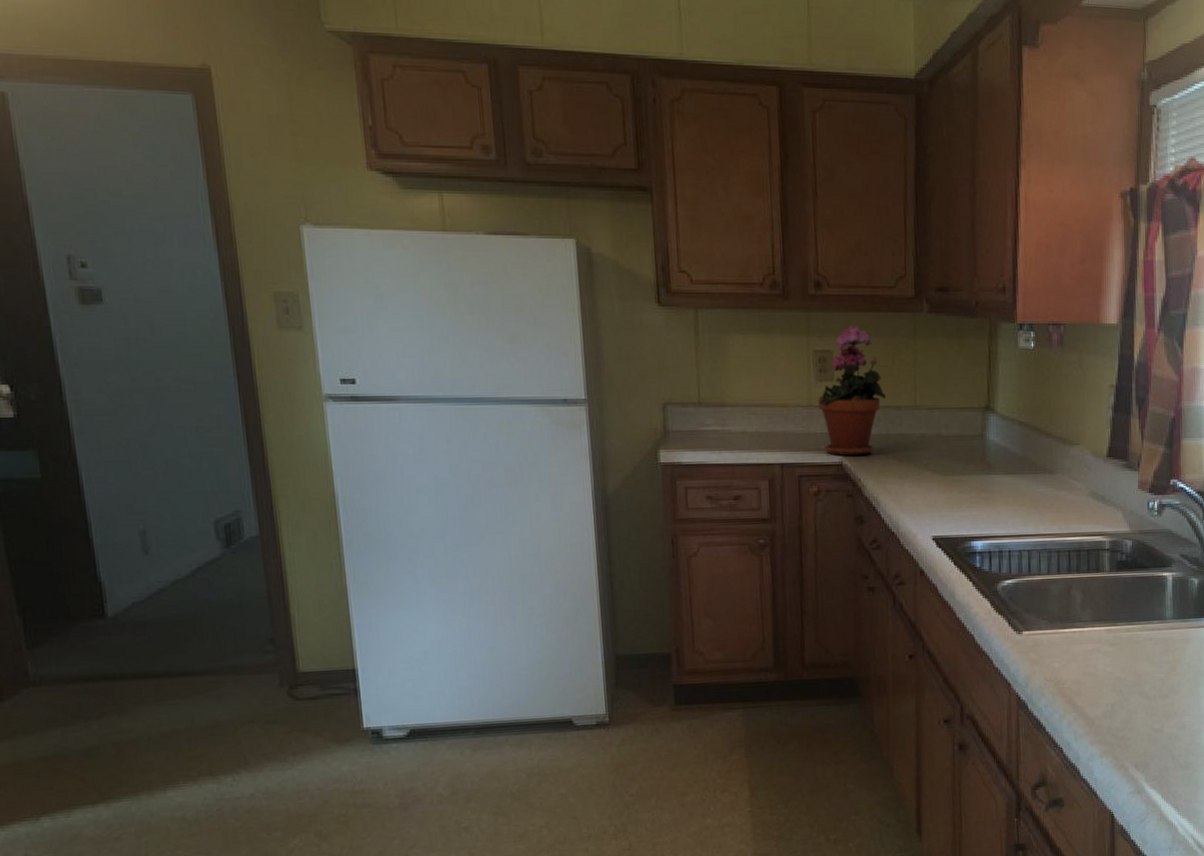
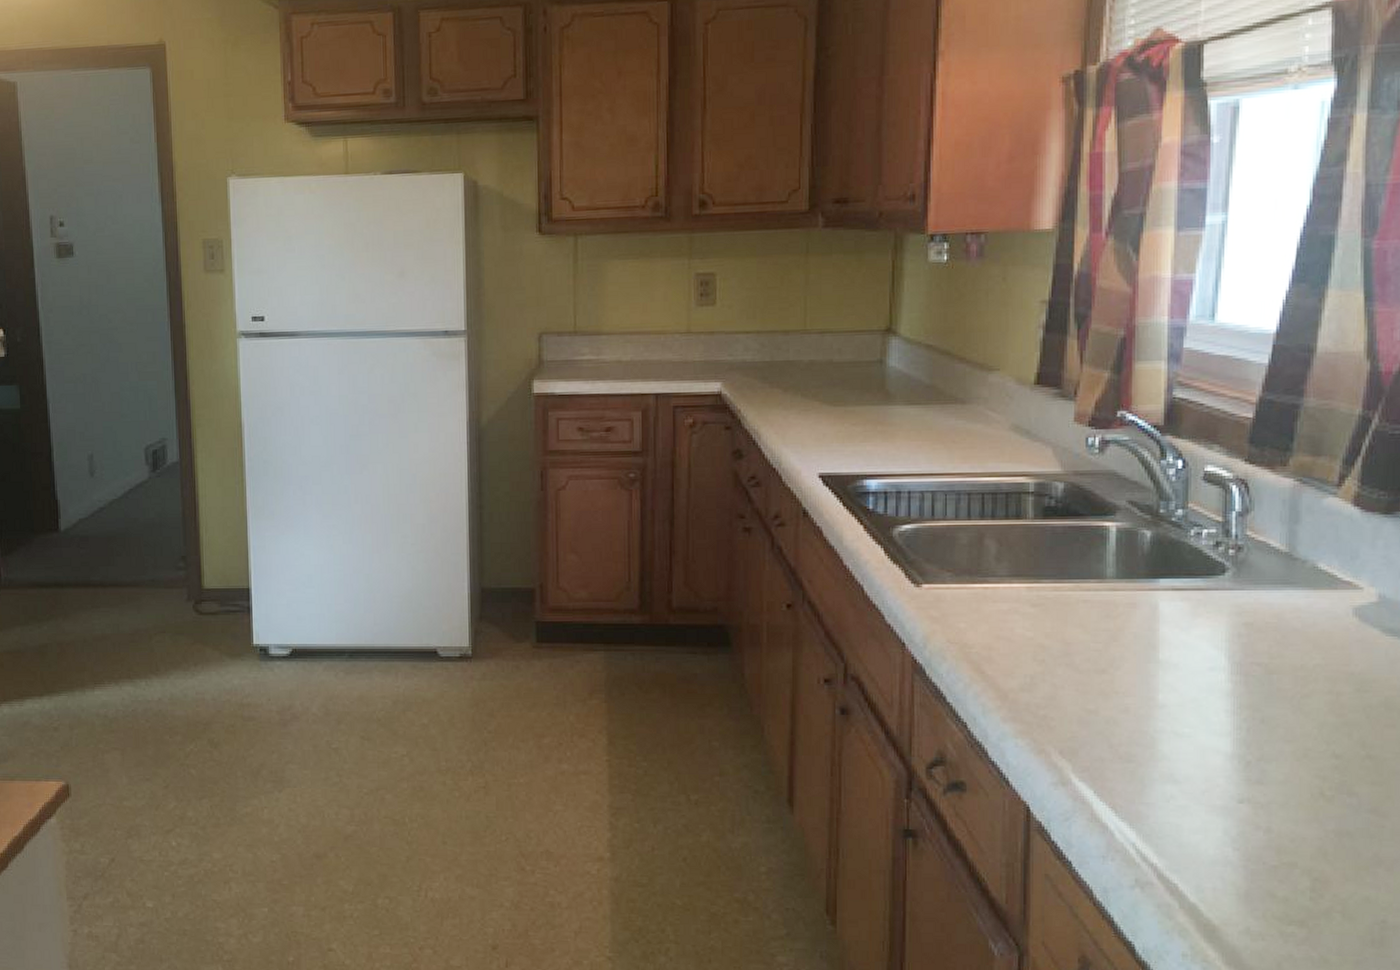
potted plant: present [817,326,886,456] -> none [697,245,772,386]

